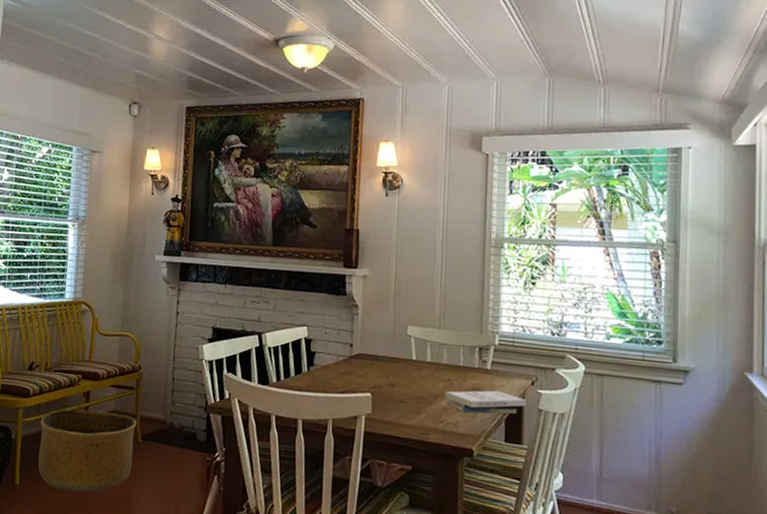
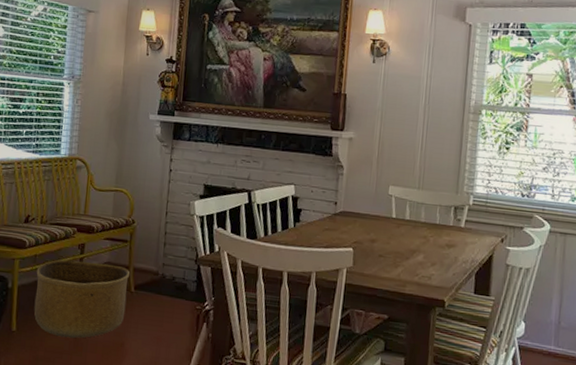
books: present [445,390,527,415] -> none [421,246,496,269]

